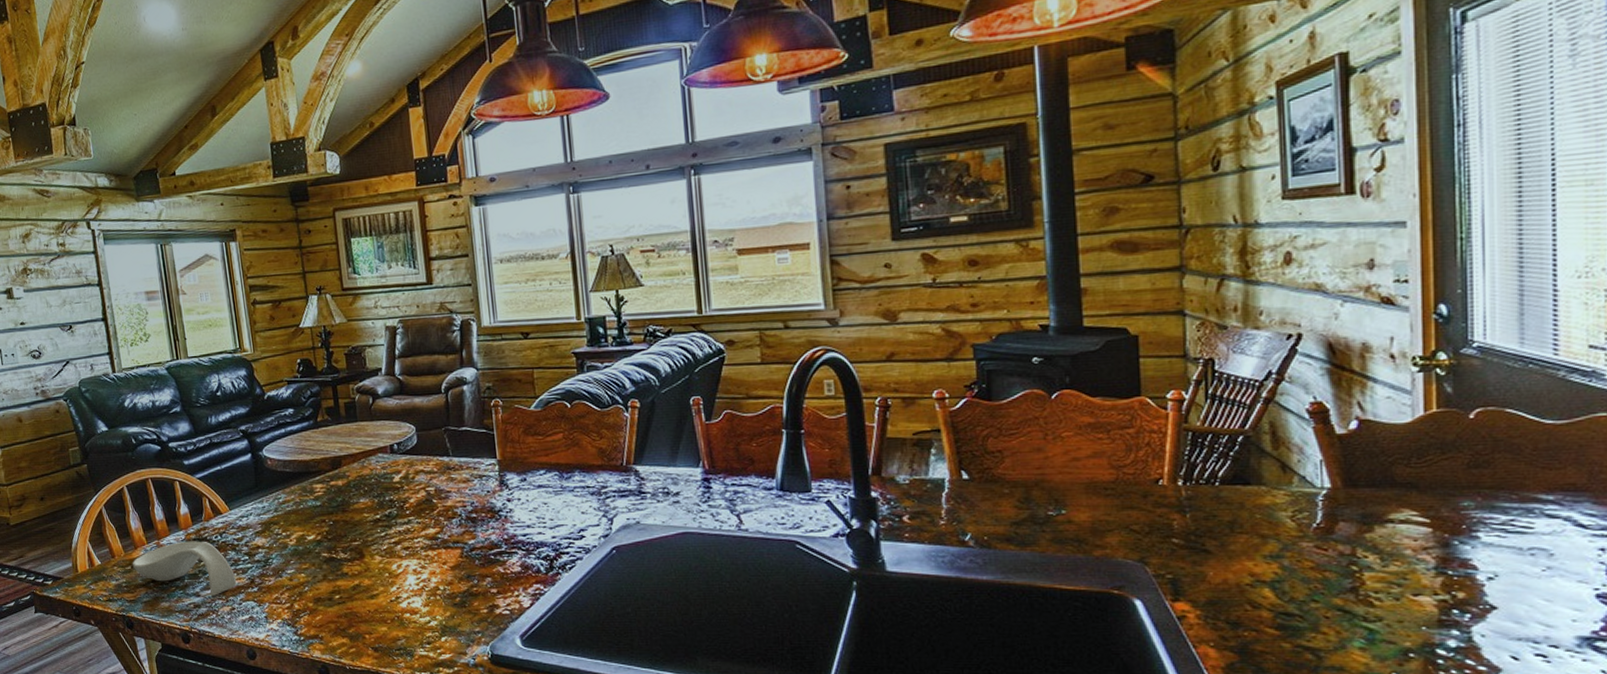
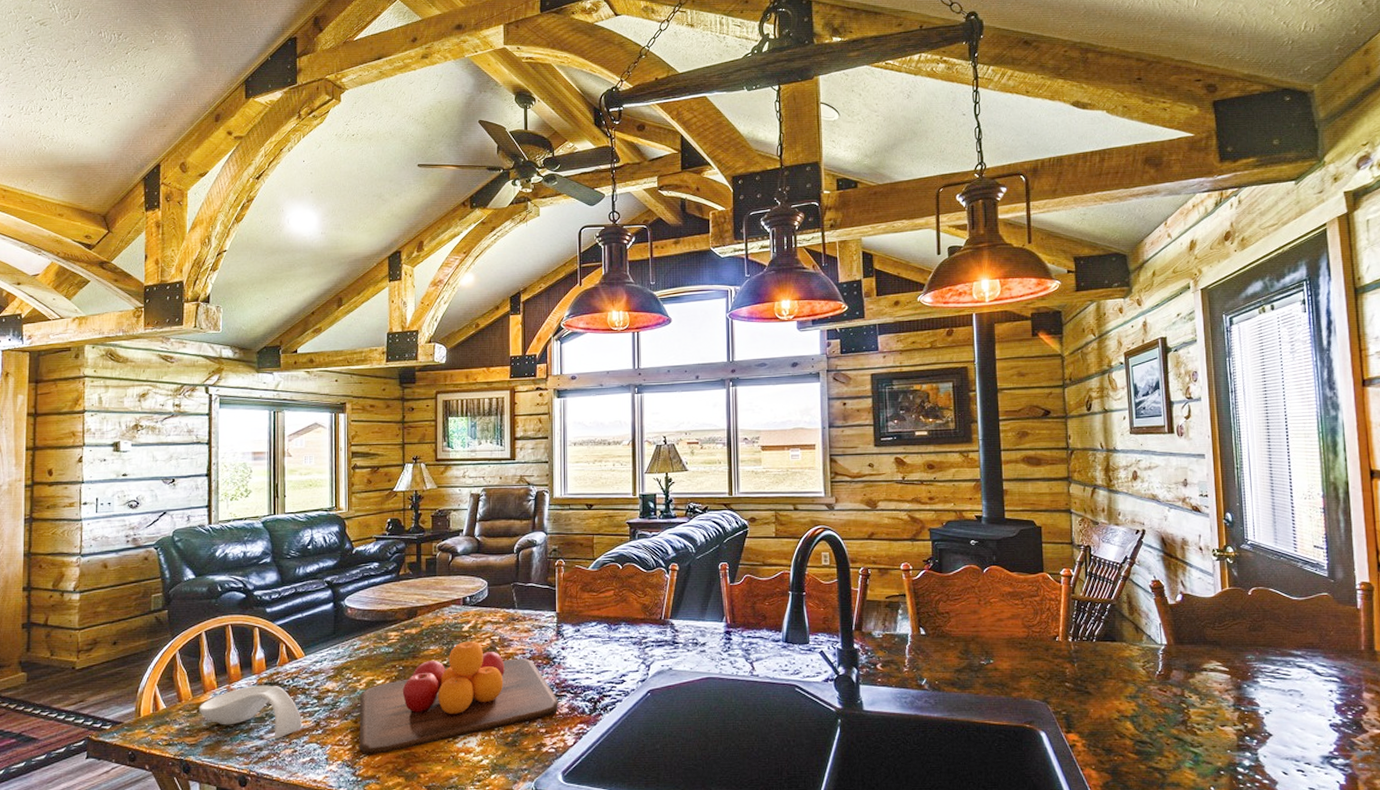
chopping board: none [292,493,510,615] -> present [359,641,558,756]

